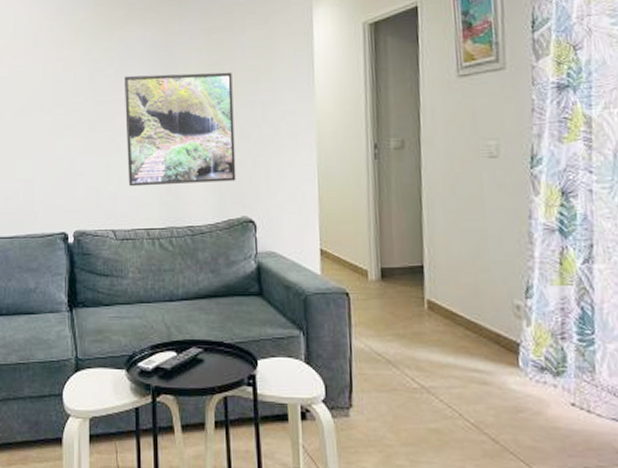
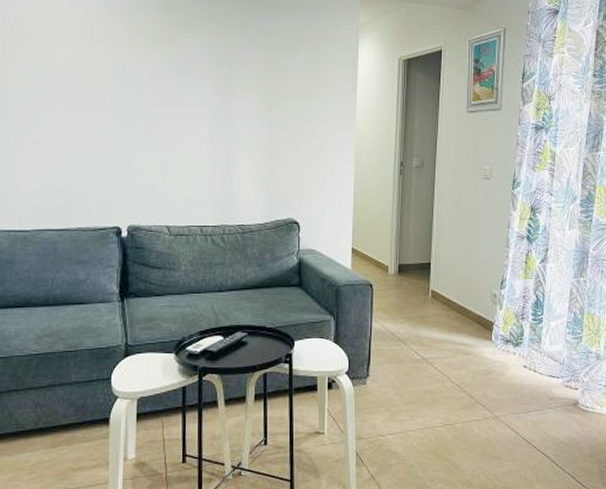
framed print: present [124,72,236,187] -> none [184,81,286,187]

